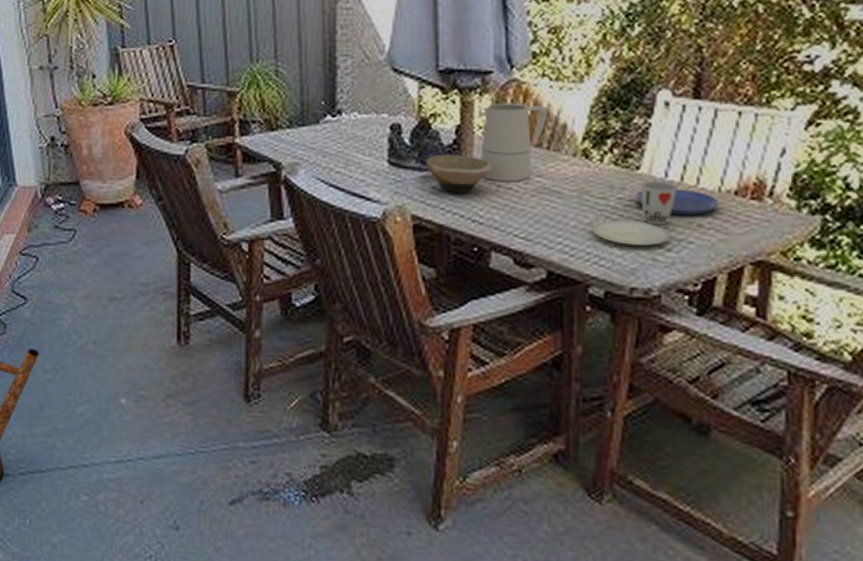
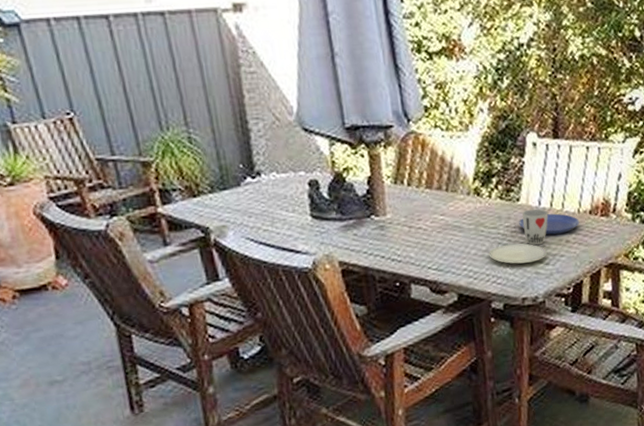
bowl: present [426,154,492,194] -> none [345,202,403,238]
pitcher: present [481,103,548,182] -> none [389,152,443,223]

